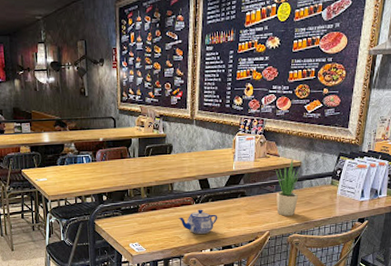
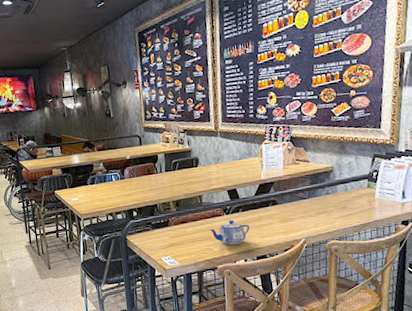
potted plant: present [275,159,299,216] -> none [306,164,334,222]

